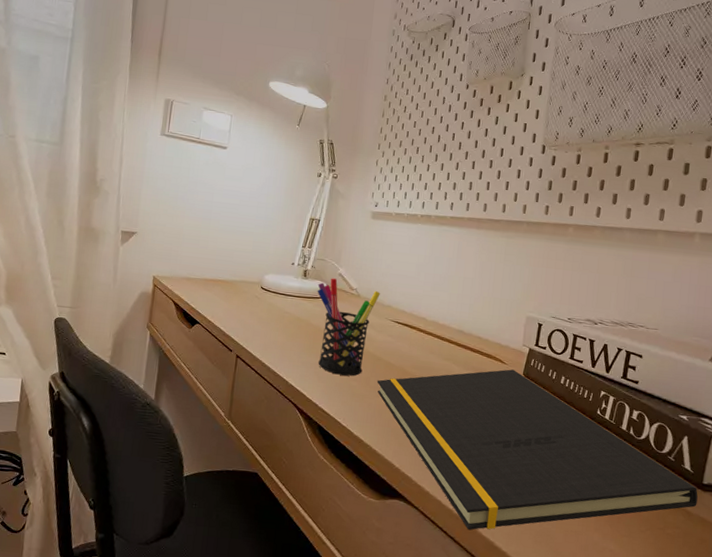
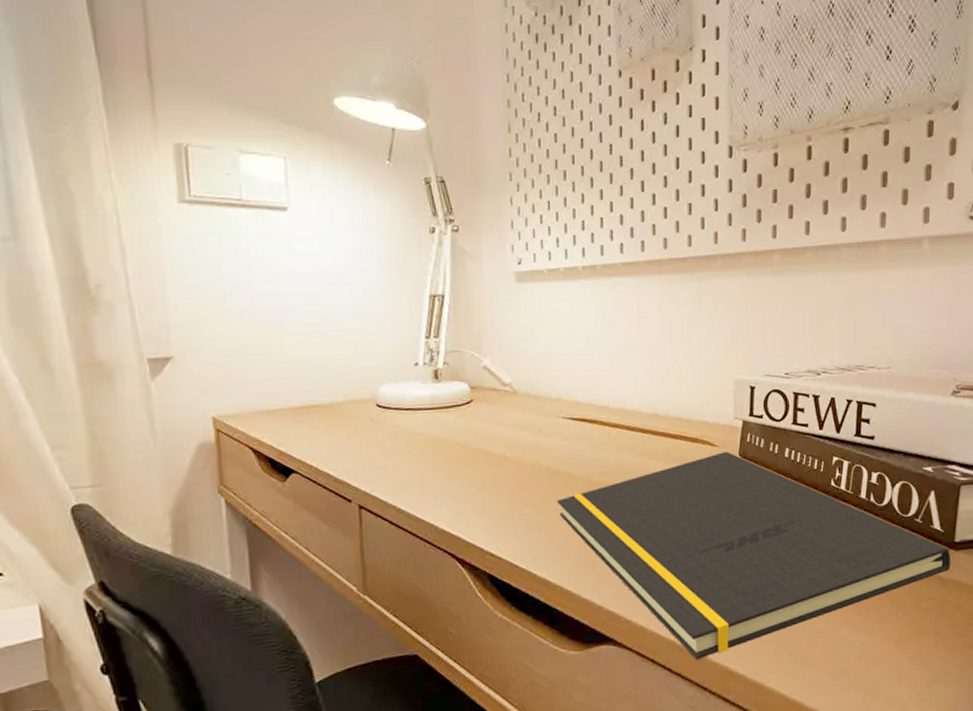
pen holder: present [317,278,380,376] -> none [456,374,544,504]

